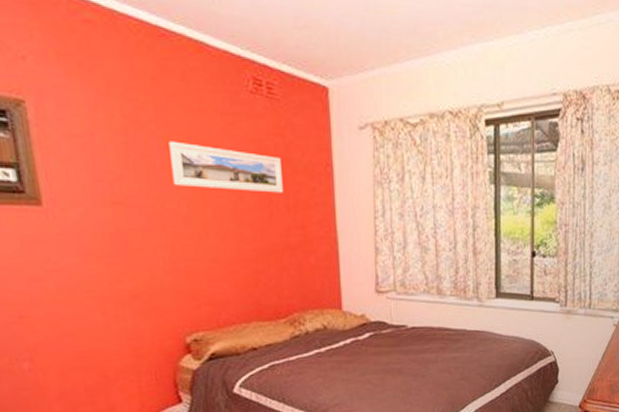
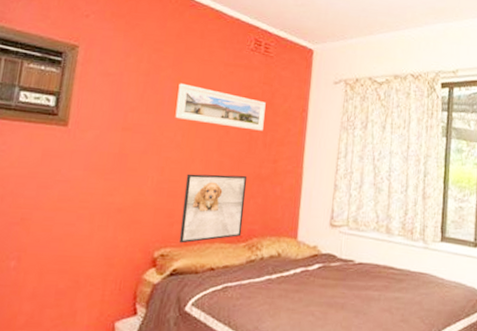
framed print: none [203,246,280,326] -> present [178,173,248,244]

